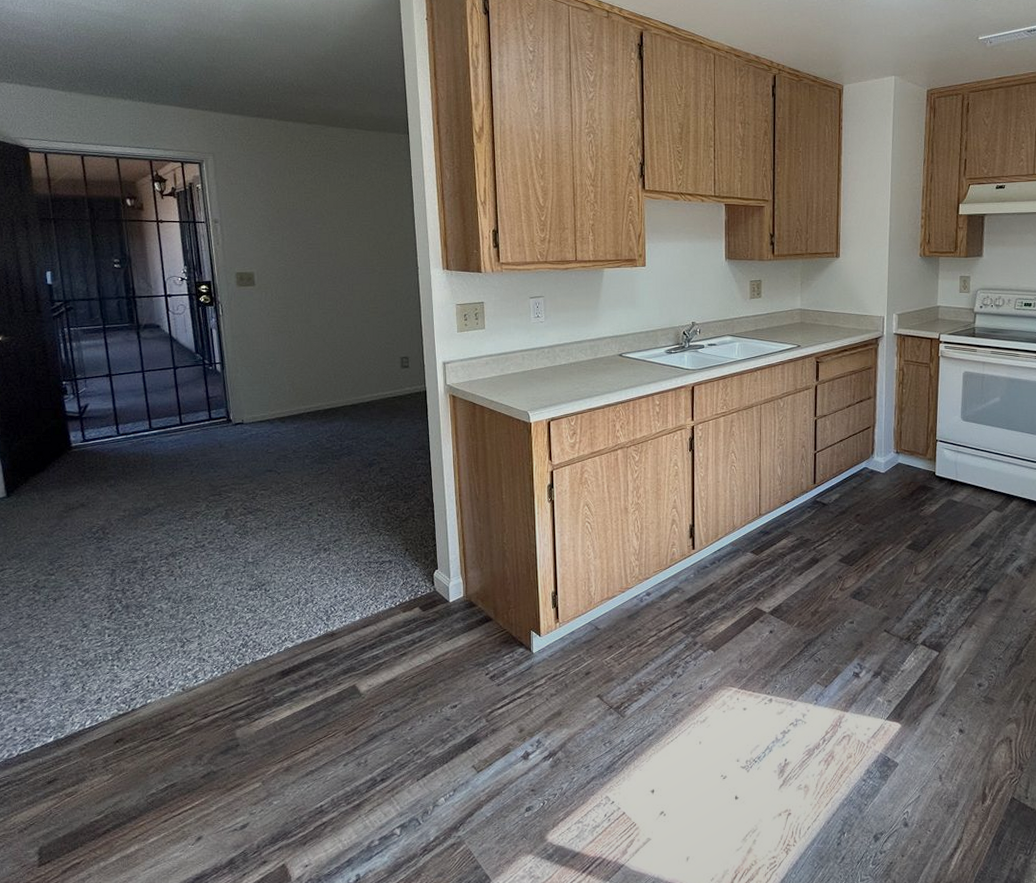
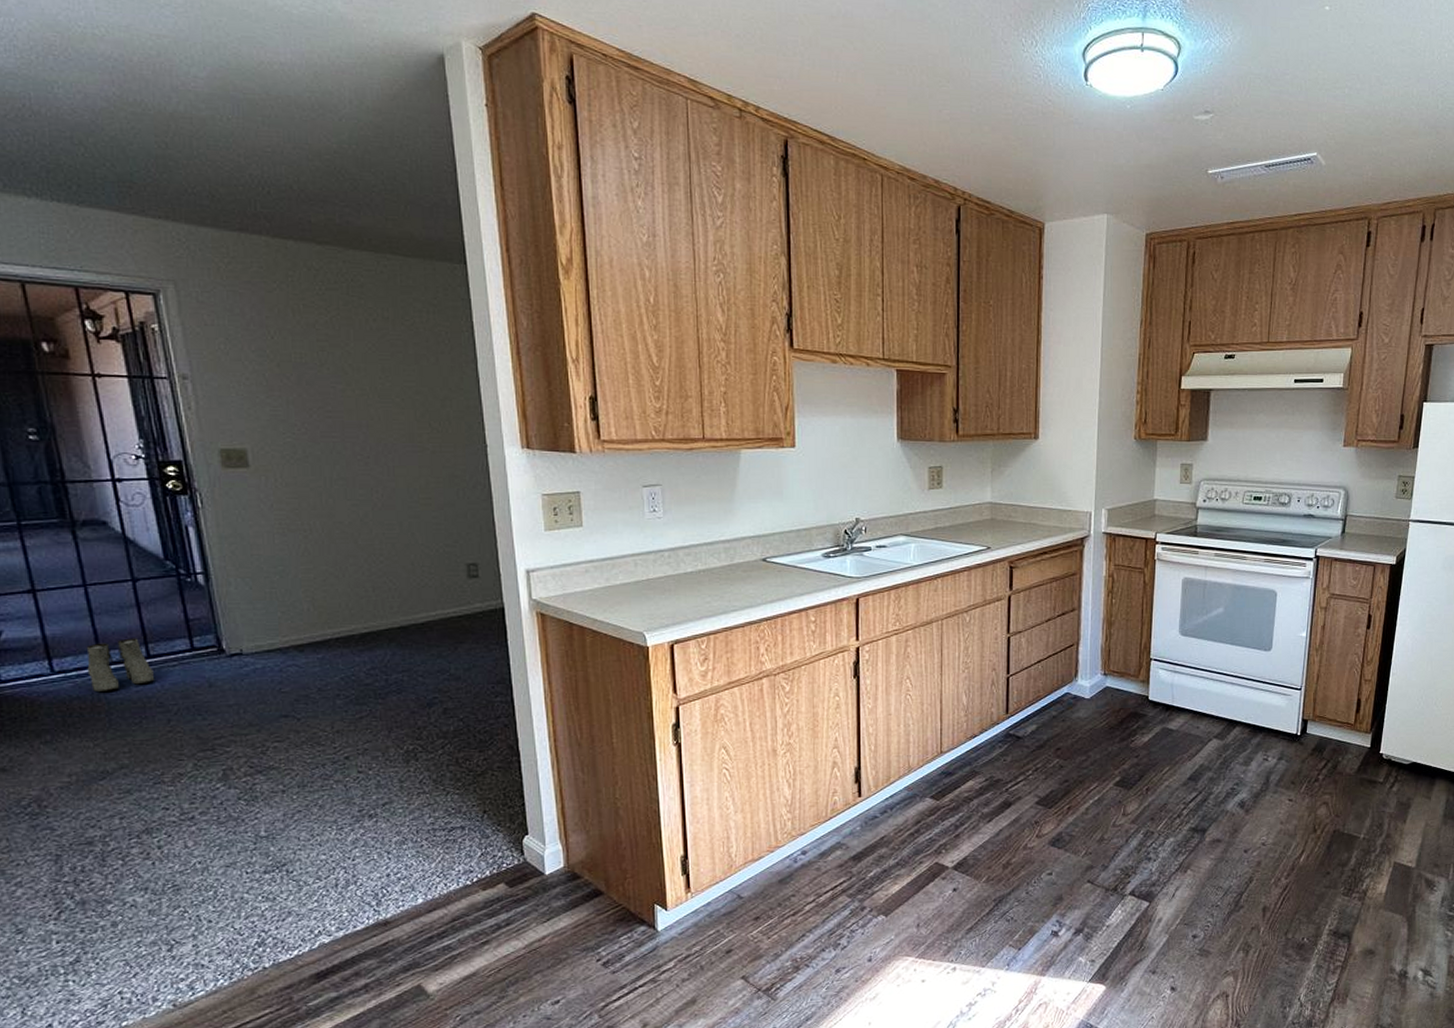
boots: none [141,410,185,449] -> present [86,638,155,692]

